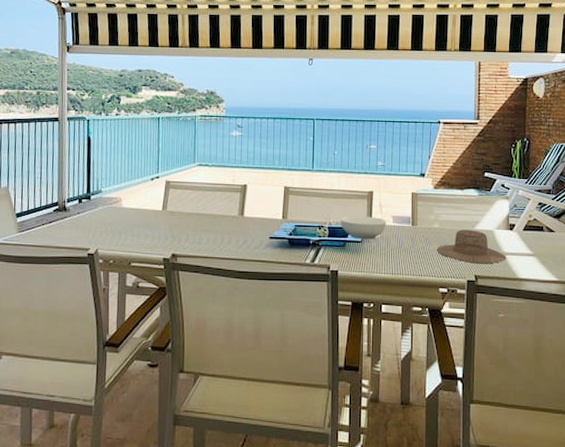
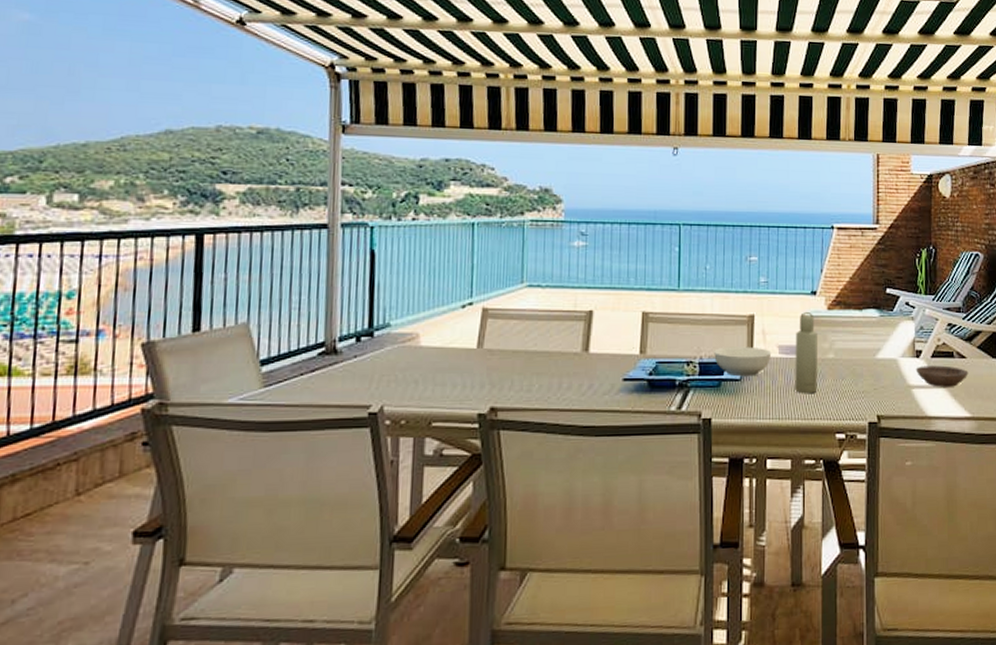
bottle: none [406,189,426,256] -> present [795,311,819,394]
sunhat: present [437,230,507,264] -> none [832,359,913,401]
bowl: none [509,237,556,255] -> present [915,365,969,387]

